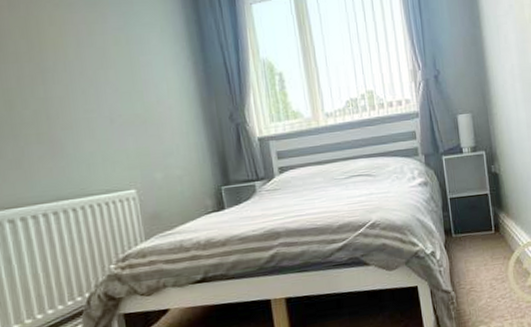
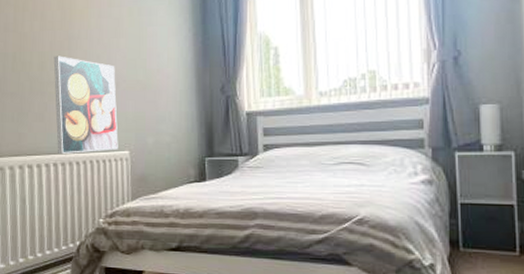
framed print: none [24,92,122,202] -> present [53,56,118,154]

